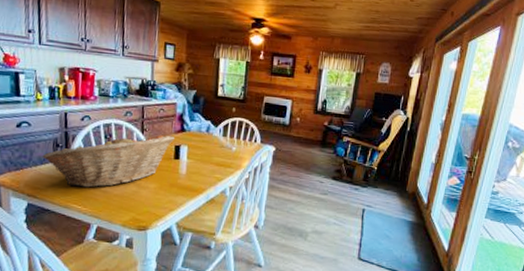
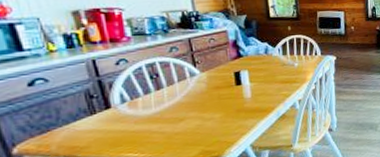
fruit basket: present [42,135,174,188] -> none [73,64,232,137]

